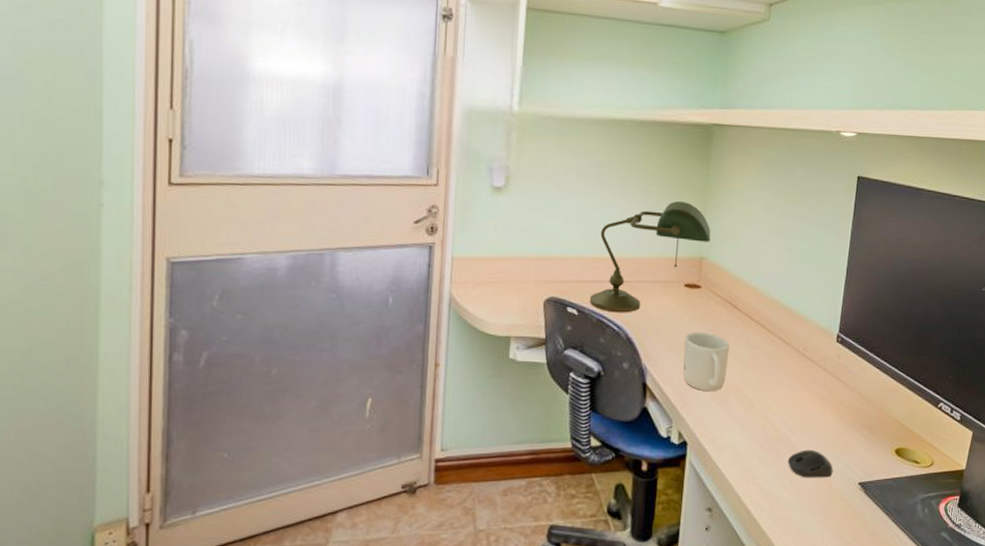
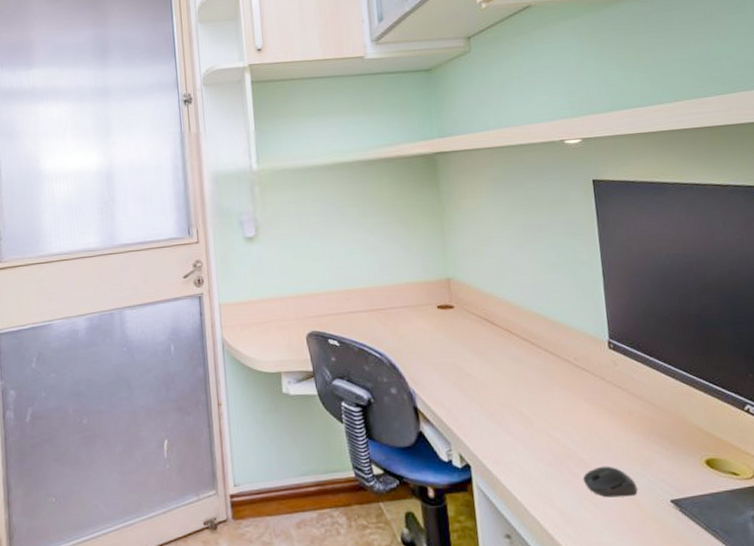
desk lamp: present [589,201,711,313] -> none [347,228,454,341]
mug: present [683,332,730,392] -> none [447,351,498,412]

